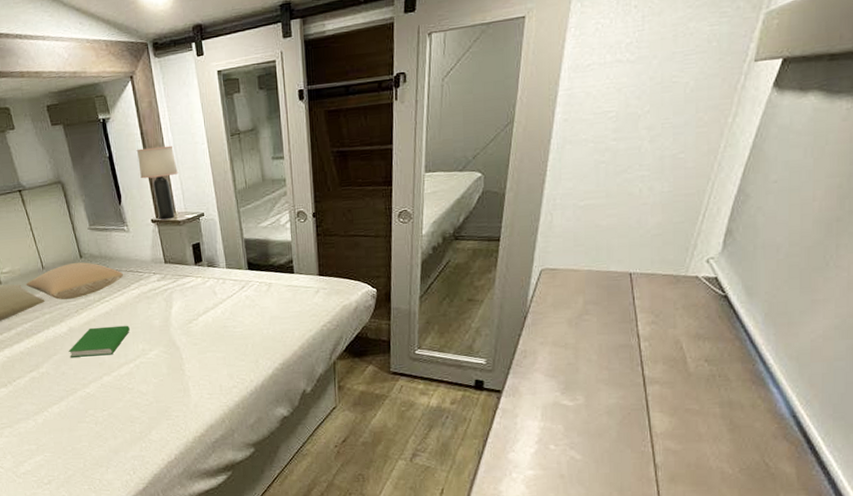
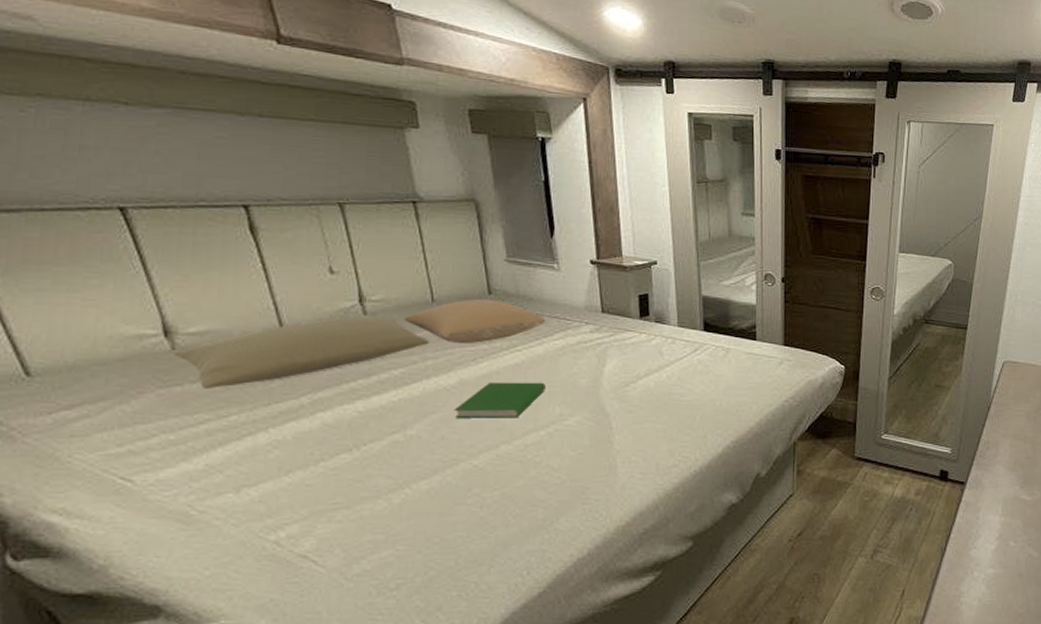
table lamp: present [136,145,179,220] -> none [580,178,631,263]

